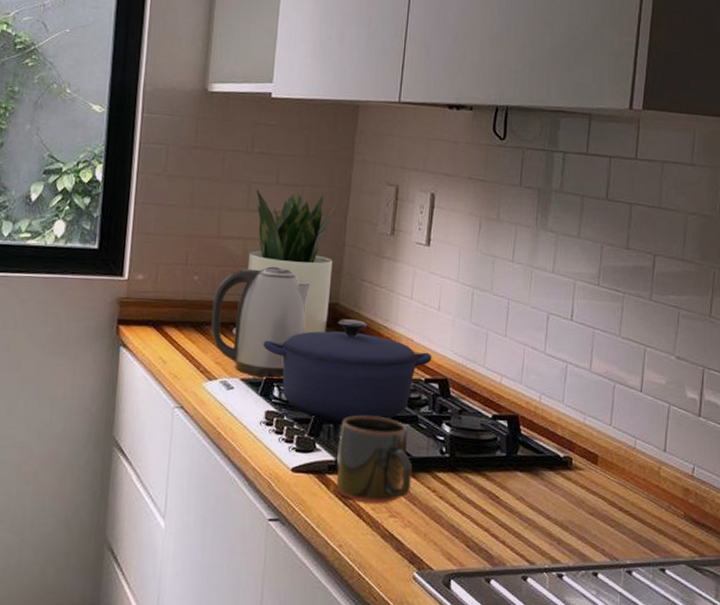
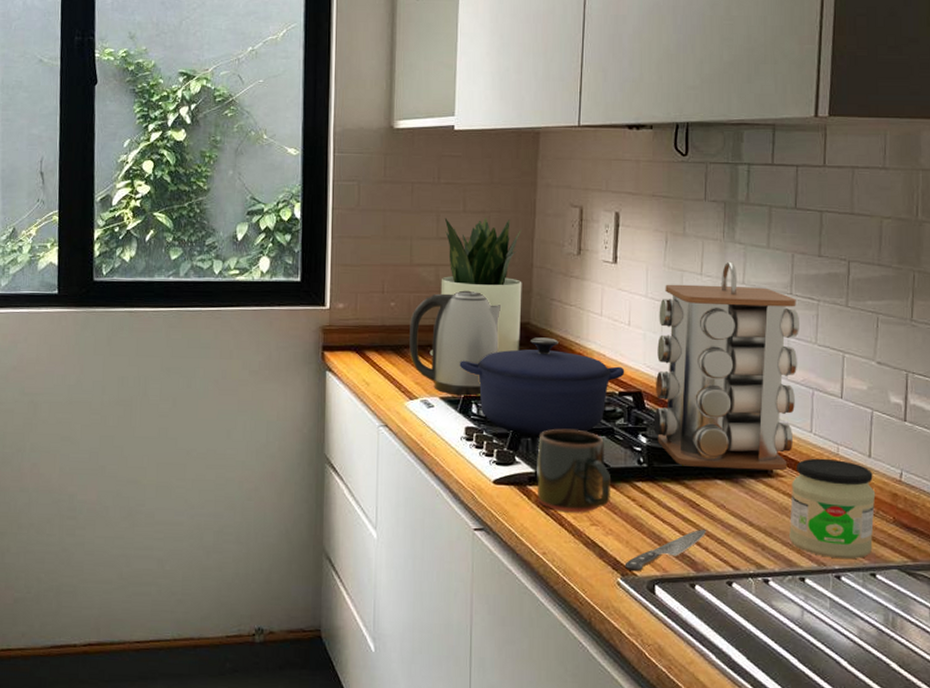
kitchen knife: none [421,522,504,565] -> present [624,530,706,571]
spice rack: none [457,249,605,464] -> present [653,261,799,471]
jar: none [584,451,669,554] -> present [788,458,876,560]

